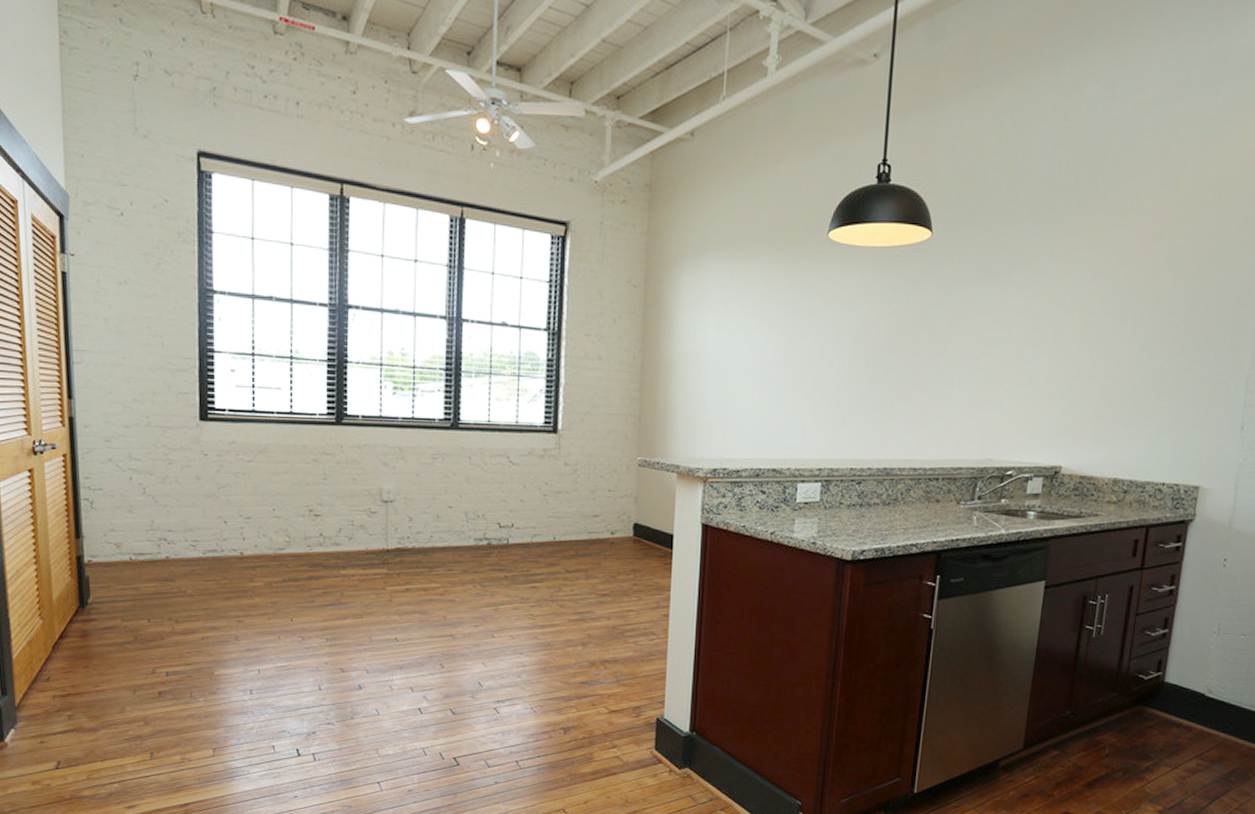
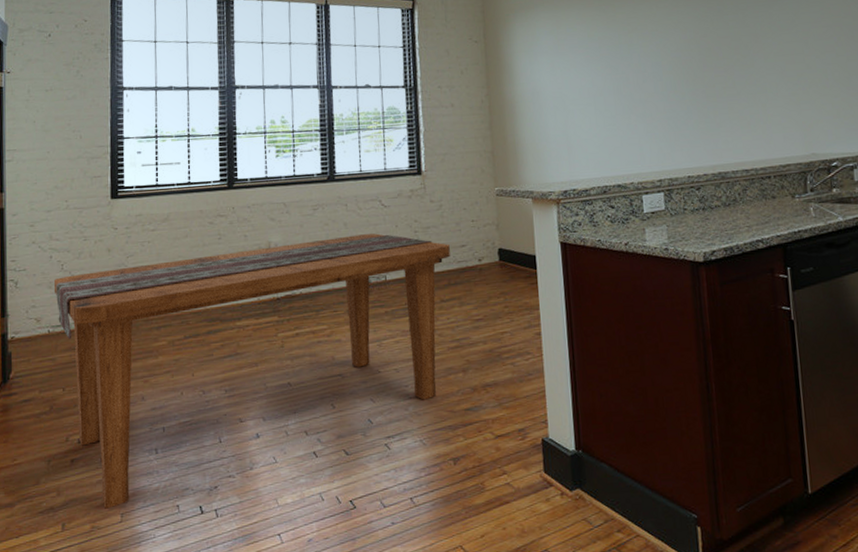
dining table: none [135,491,581,743] -> present [53,233,450,509]

